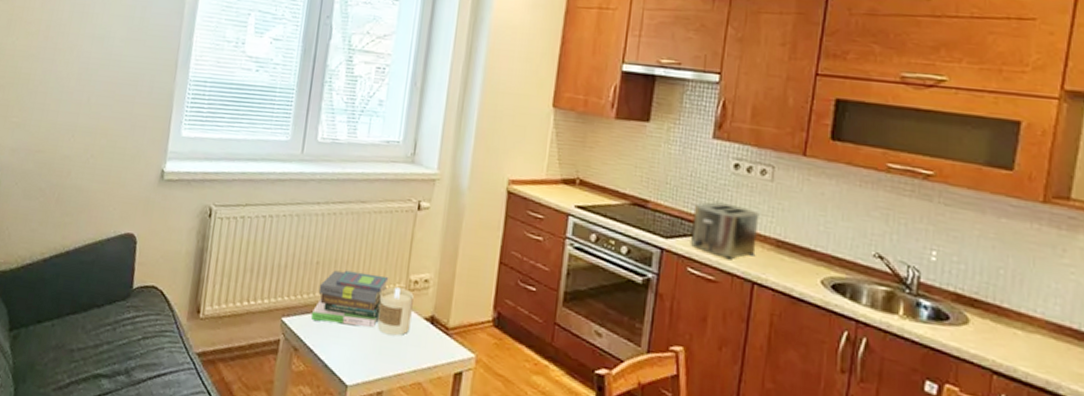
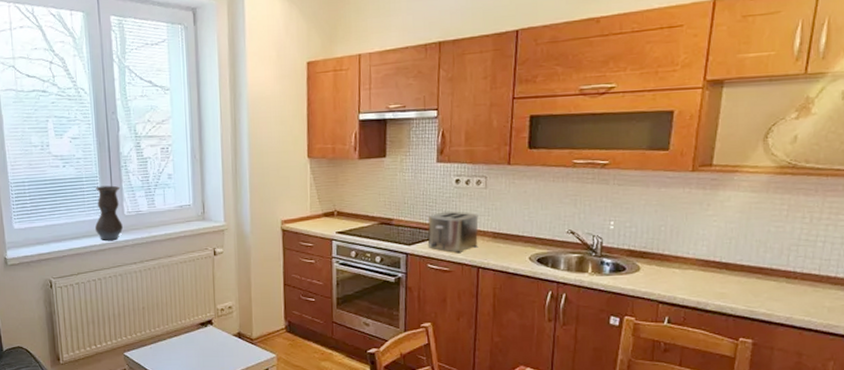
vase: none [278,101,319,171] -> present [94,185,123,241]
books: present [310,270,389,328] -> none [145,309,201,350]
candle: present [377,287,414,336] -> none [196,316,224,352]

